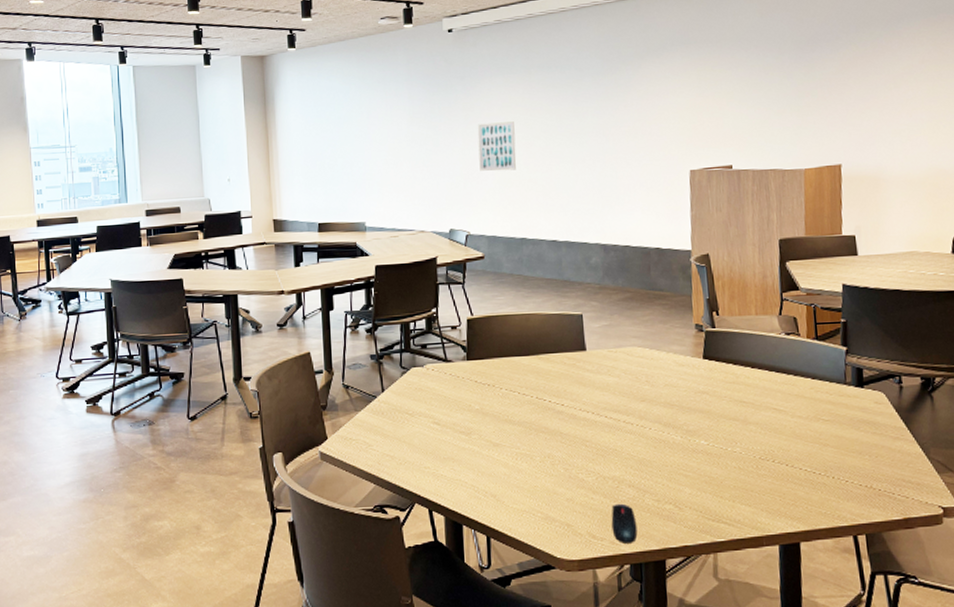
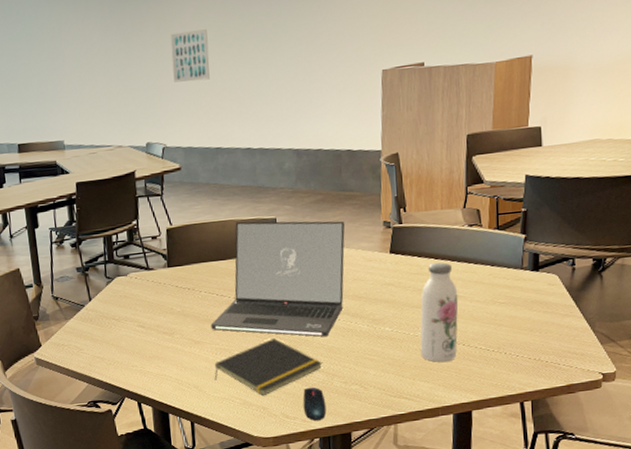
laptop: none [511,315,655,447] -> present [210,221,345,337]
notepad: none [514,444,633,510] -> present [214,337,323,395]
water bottle: none [738,371,780,483] -> present [420,262,459,362]

